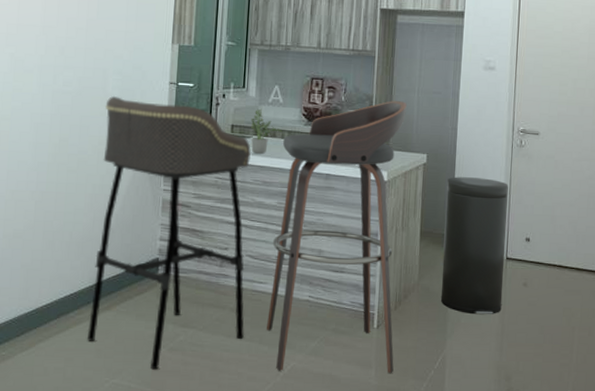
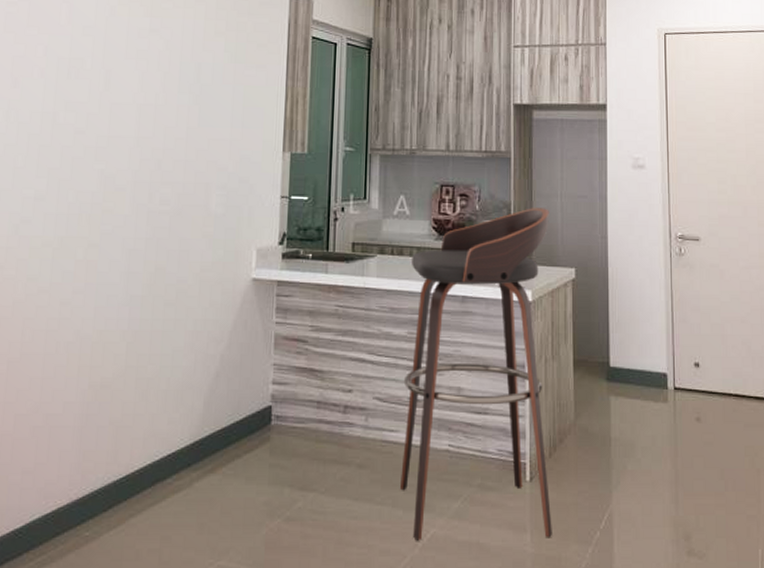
bar stool: present [86,95,252,370] -> none [187,213,377,546]
potted plant: present [250,108,283,155] -> none [373,222,411,277]
pedal bin: present [440,177,508,315] -> none [599,293,674,459]

